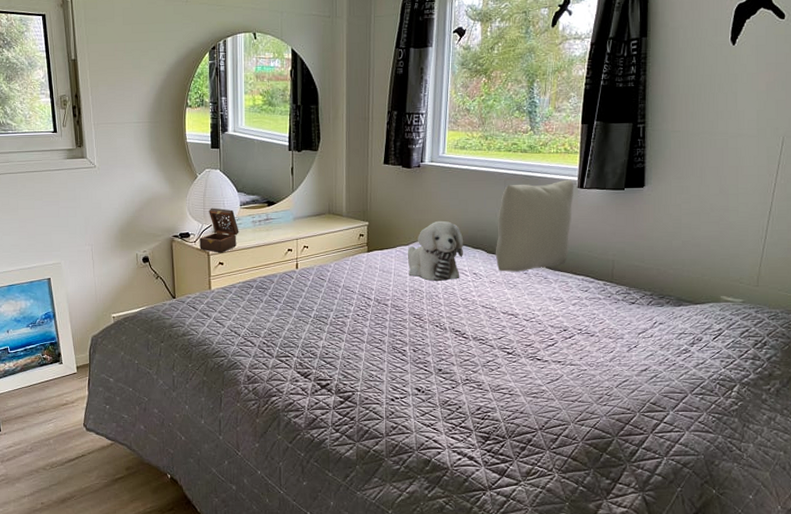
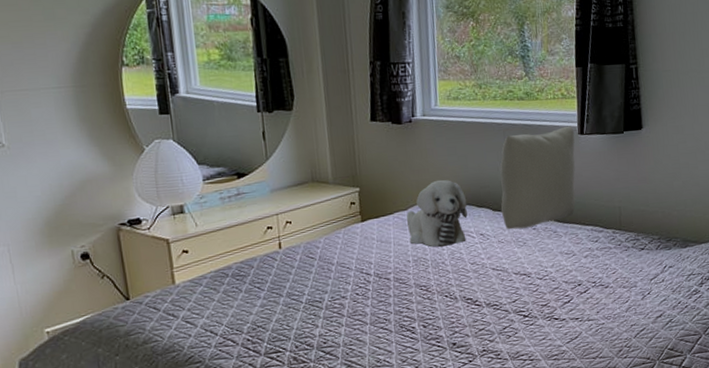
jewelry box: present [200,208,239,253] -> none [154,185,205,240]

